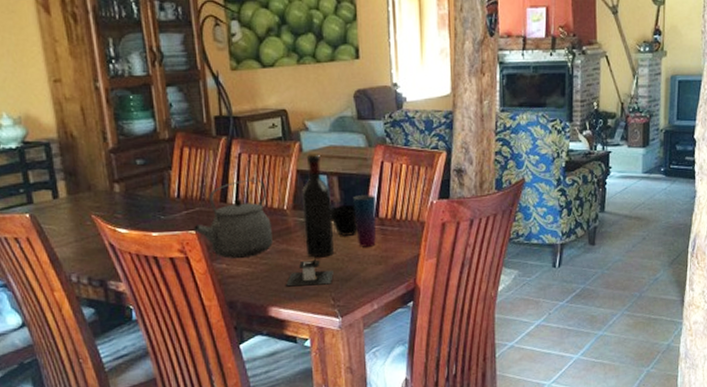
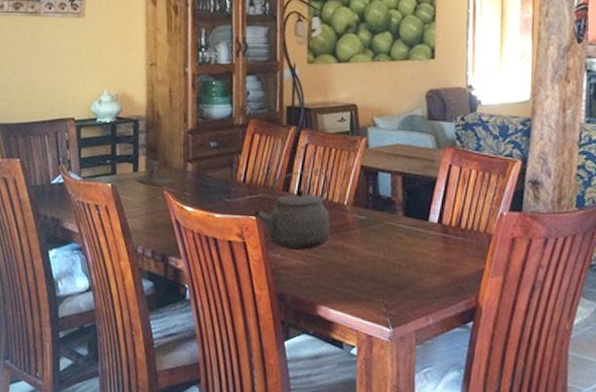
candle holder: none [55,184,105,212] -> present [134,160,178,186]
architectural model: present [286,259,333,286] -> none [338,261,388,290]
wine bottle: present [302,154,334,258] -> none [362,151,393,260]
cup: present [330,204,358,236] -> none [391,206,419,240]
cup: present [353,195,377,247] -> none [416,198,441,255]

